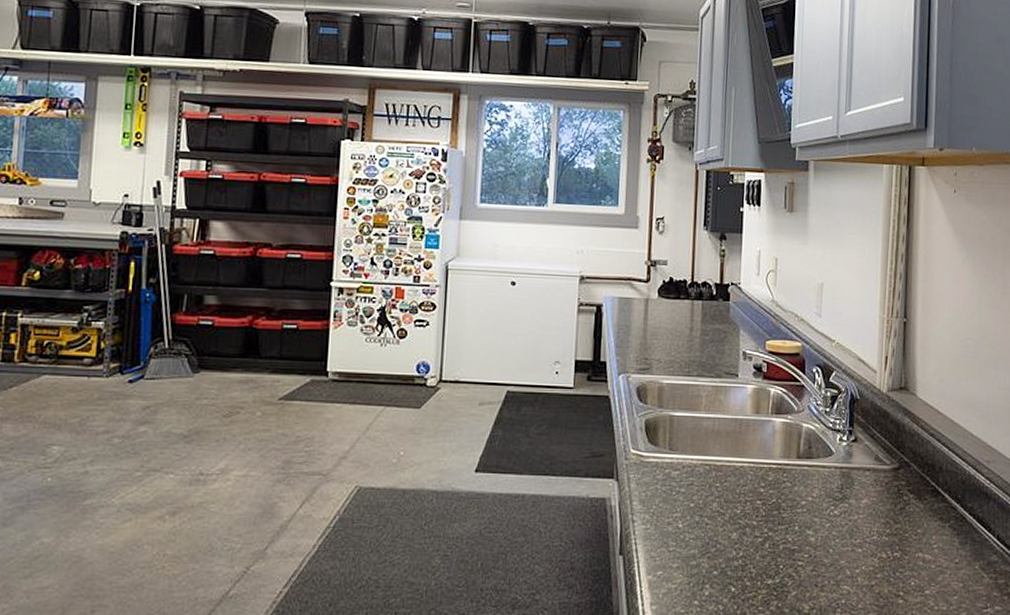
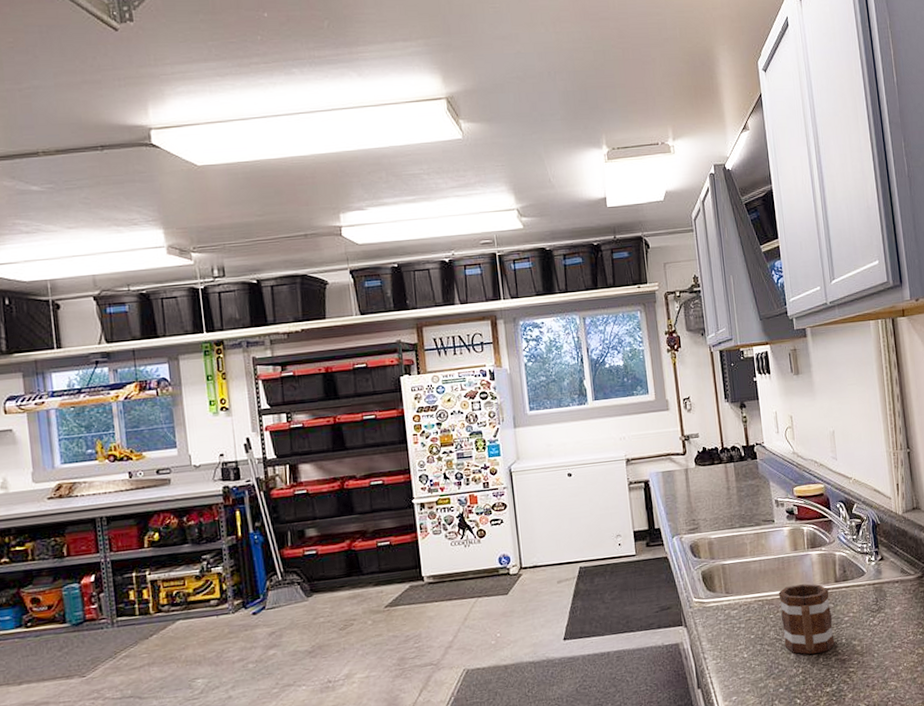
mug: none [727,454,788,537] -> present [778,583,835,655]

